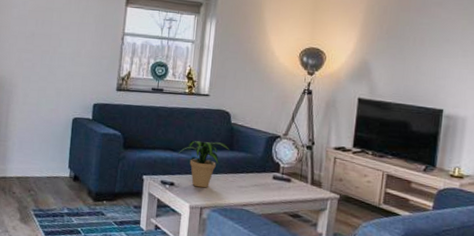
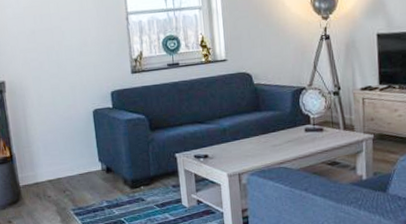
potted plant: present [177,140,229,188] -> none [206,105,257,155]

